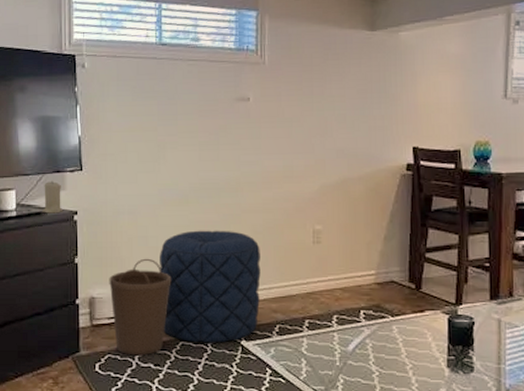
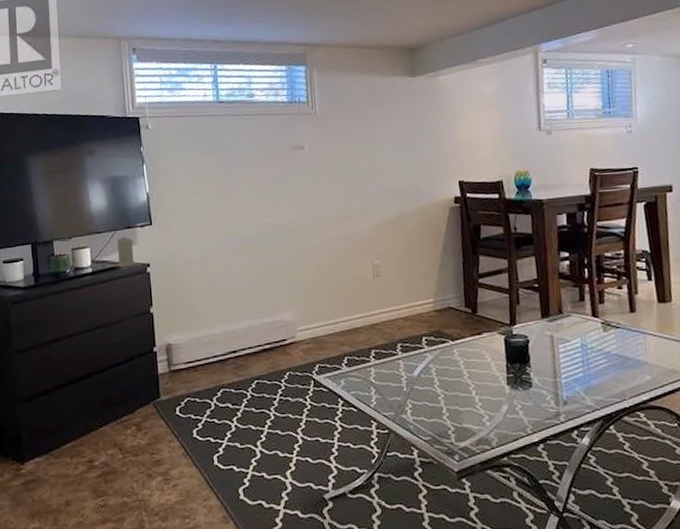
basket: present [109,258,172,356] -> none [184,303,243,397]
pouf: present [160,230,261,343] -> none [230,271,328,380]

